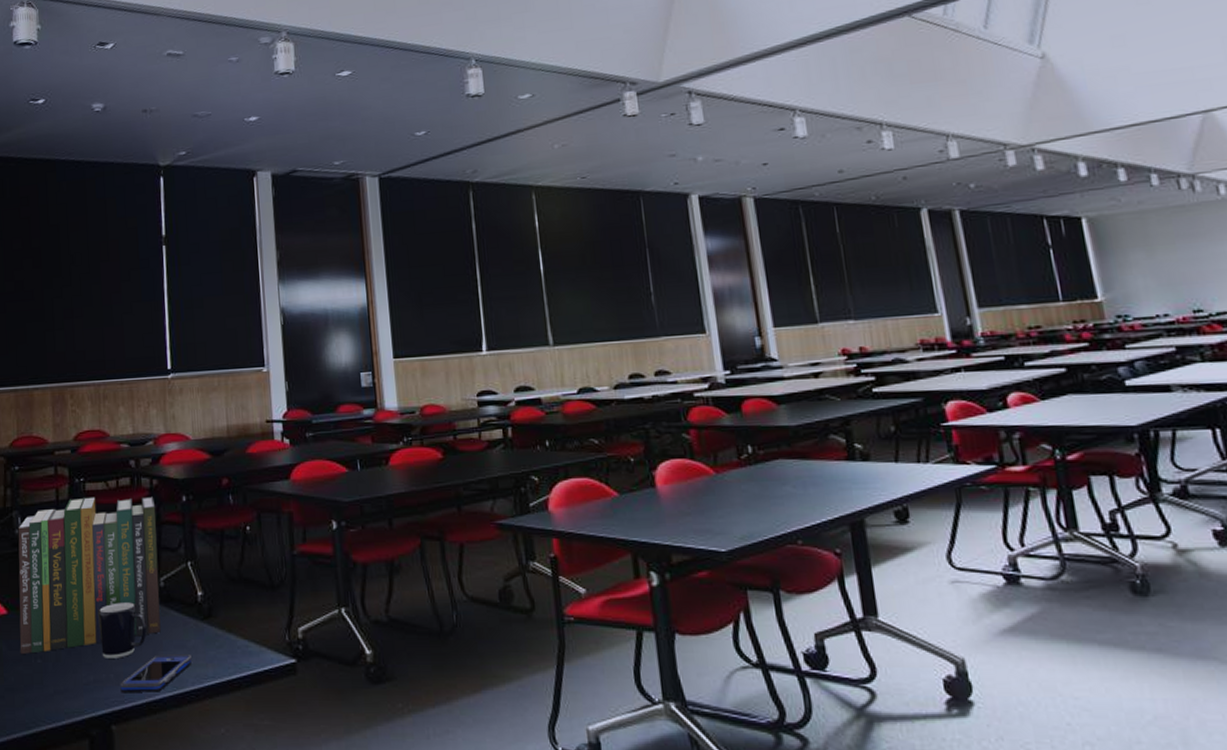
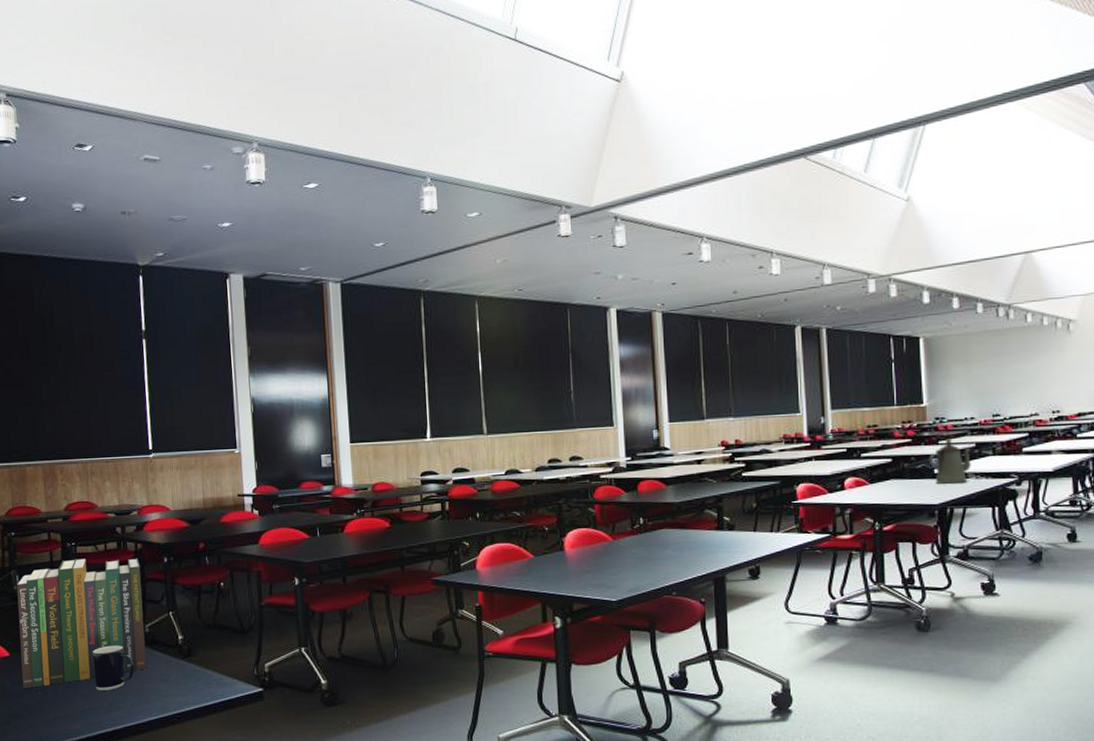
mobile phone: present [120,654,193,692] -> none [112,686,175,717]
coffee pot: none [1115,342,1174,400] -> present [929,439,972,485]

